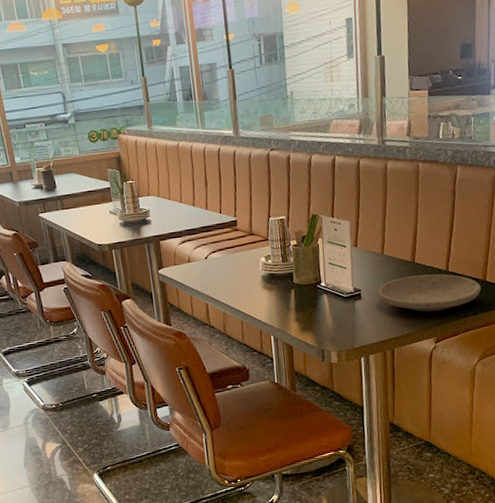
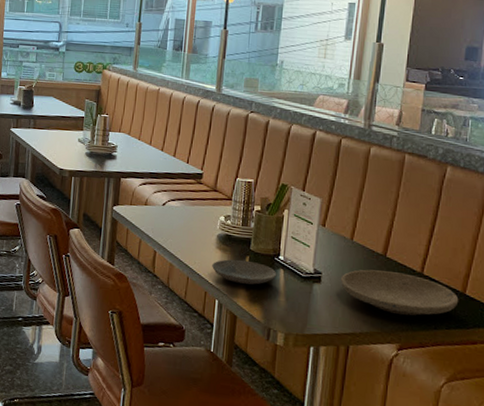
plate: none [262,293,322,317] -> present [212,259,277,285]

